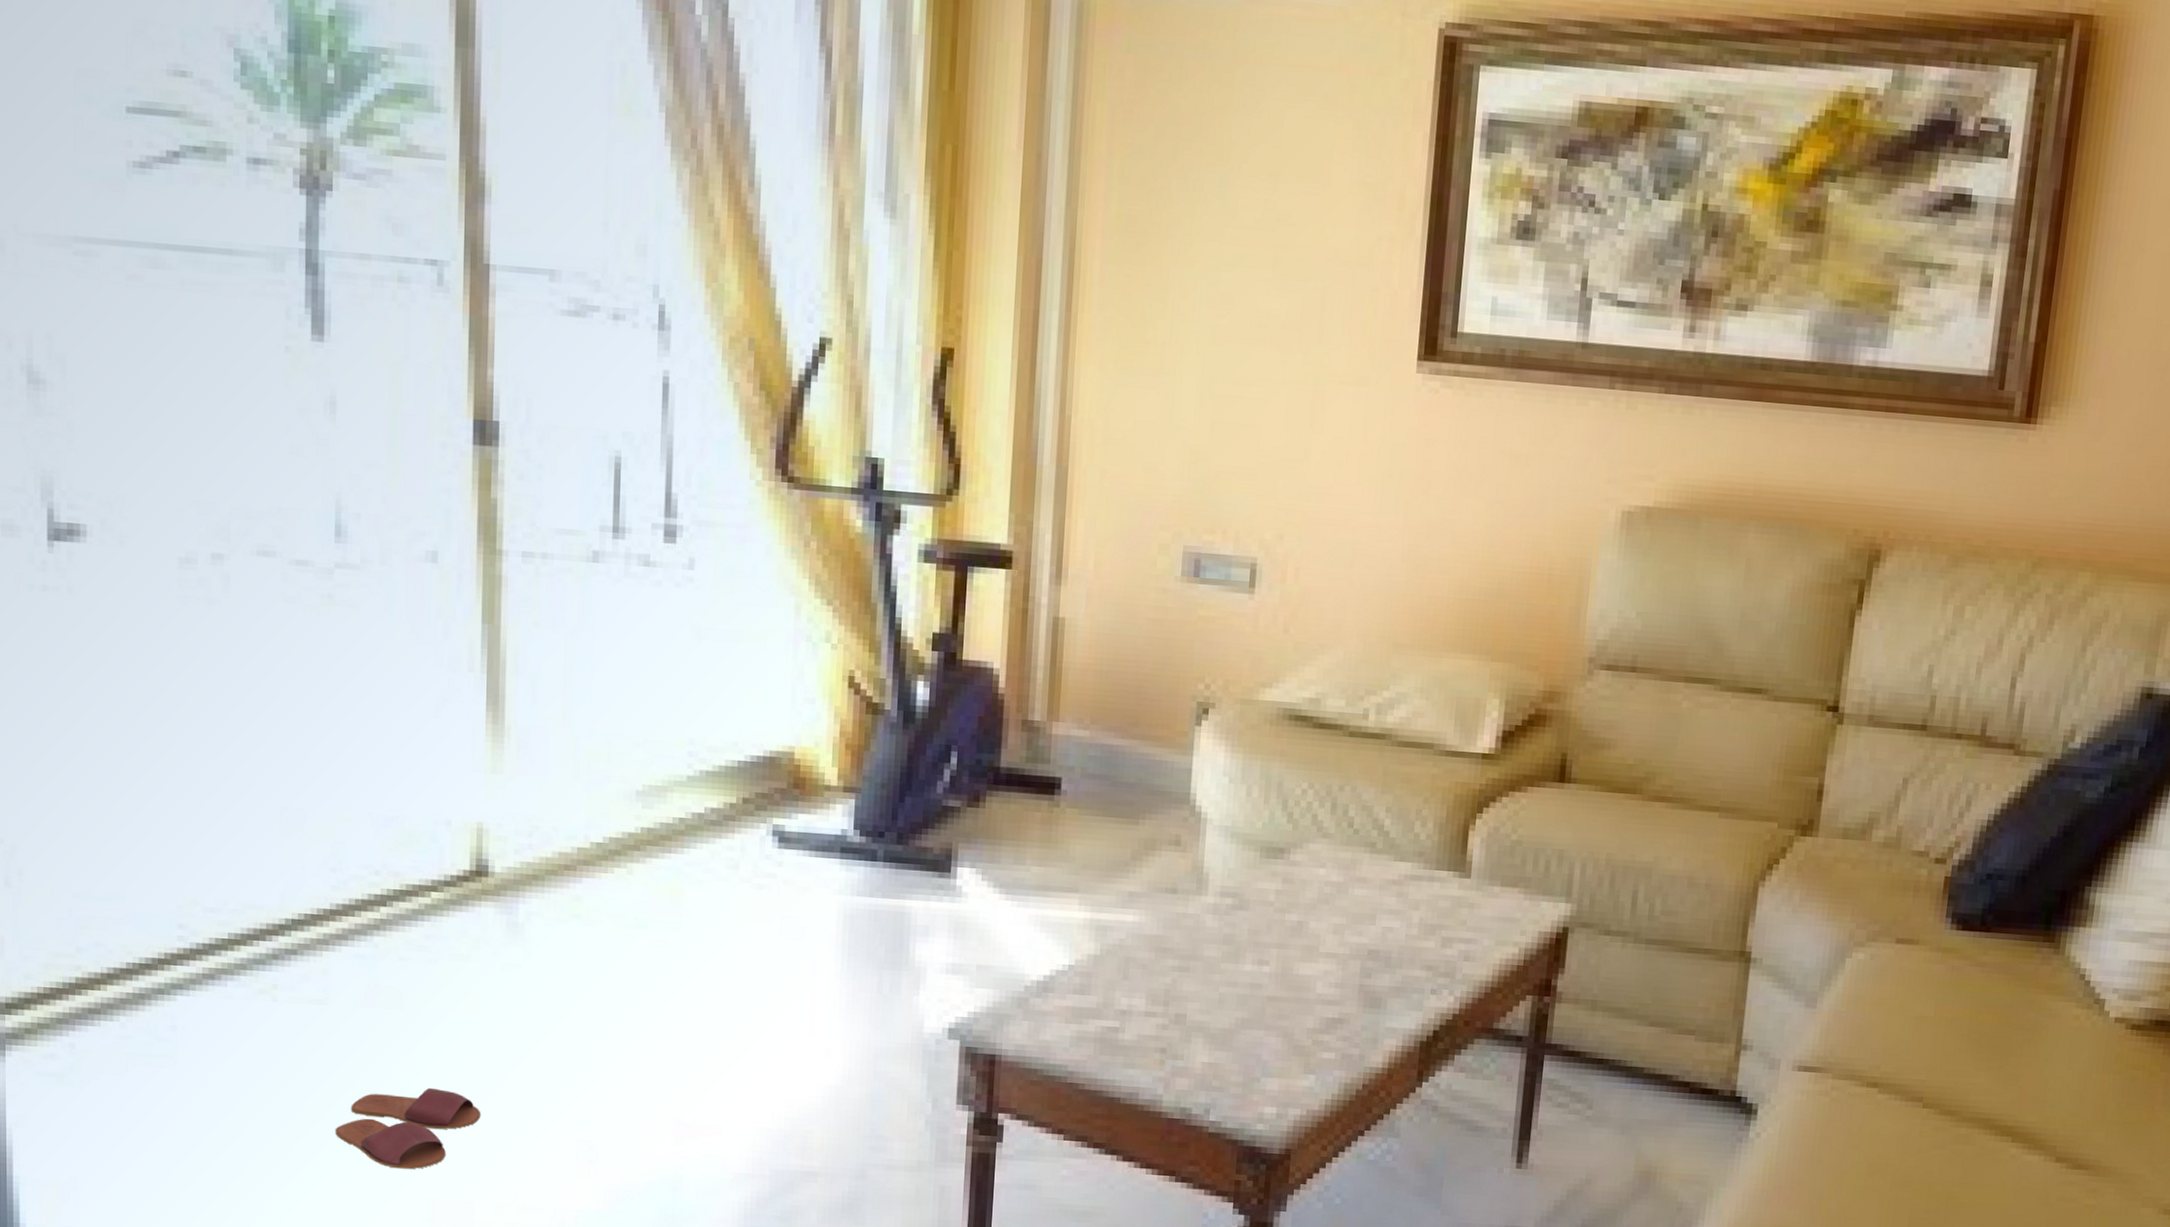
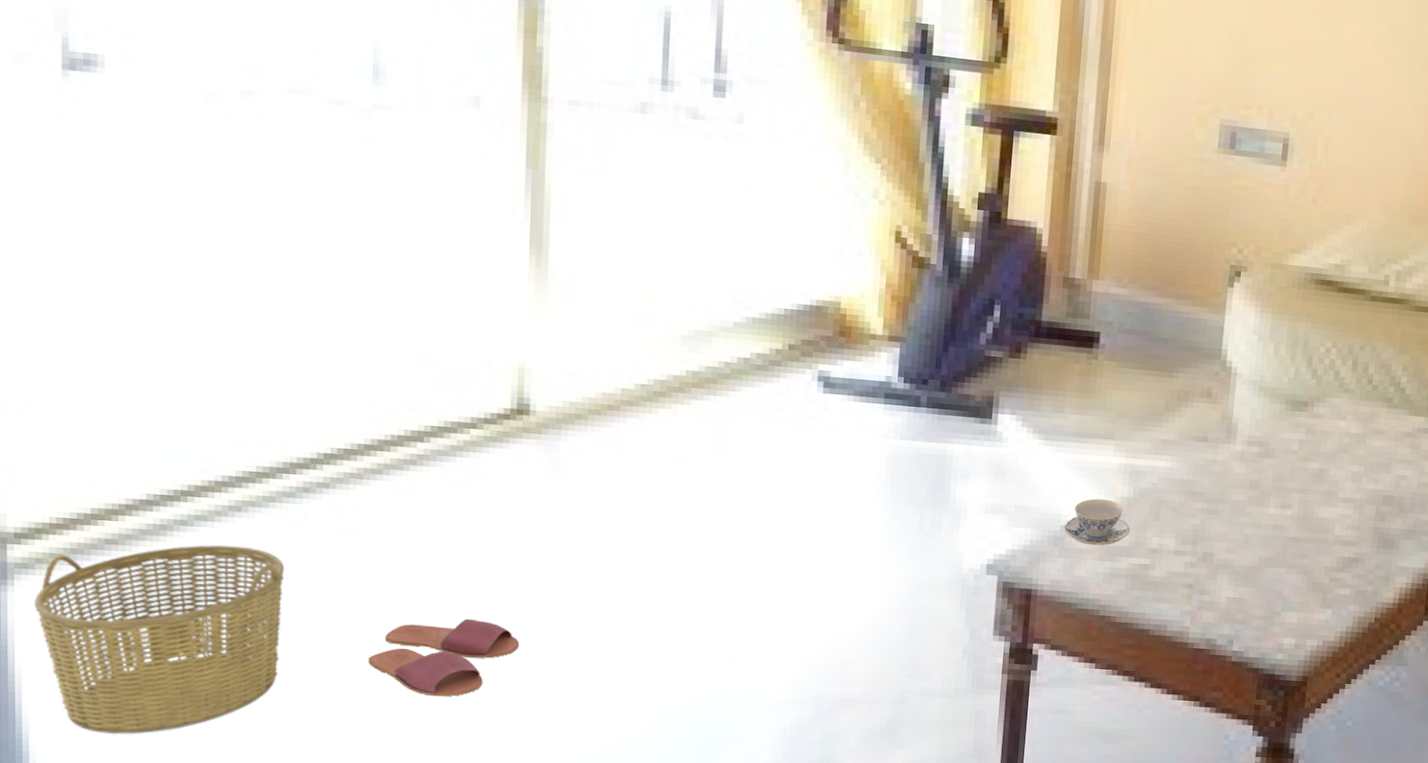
basket: none [23,1013,256,1206] -> present [33,544,285,734]
teacup: none [1028,956,1098,1008] -> present [1064,498,1130,546]

